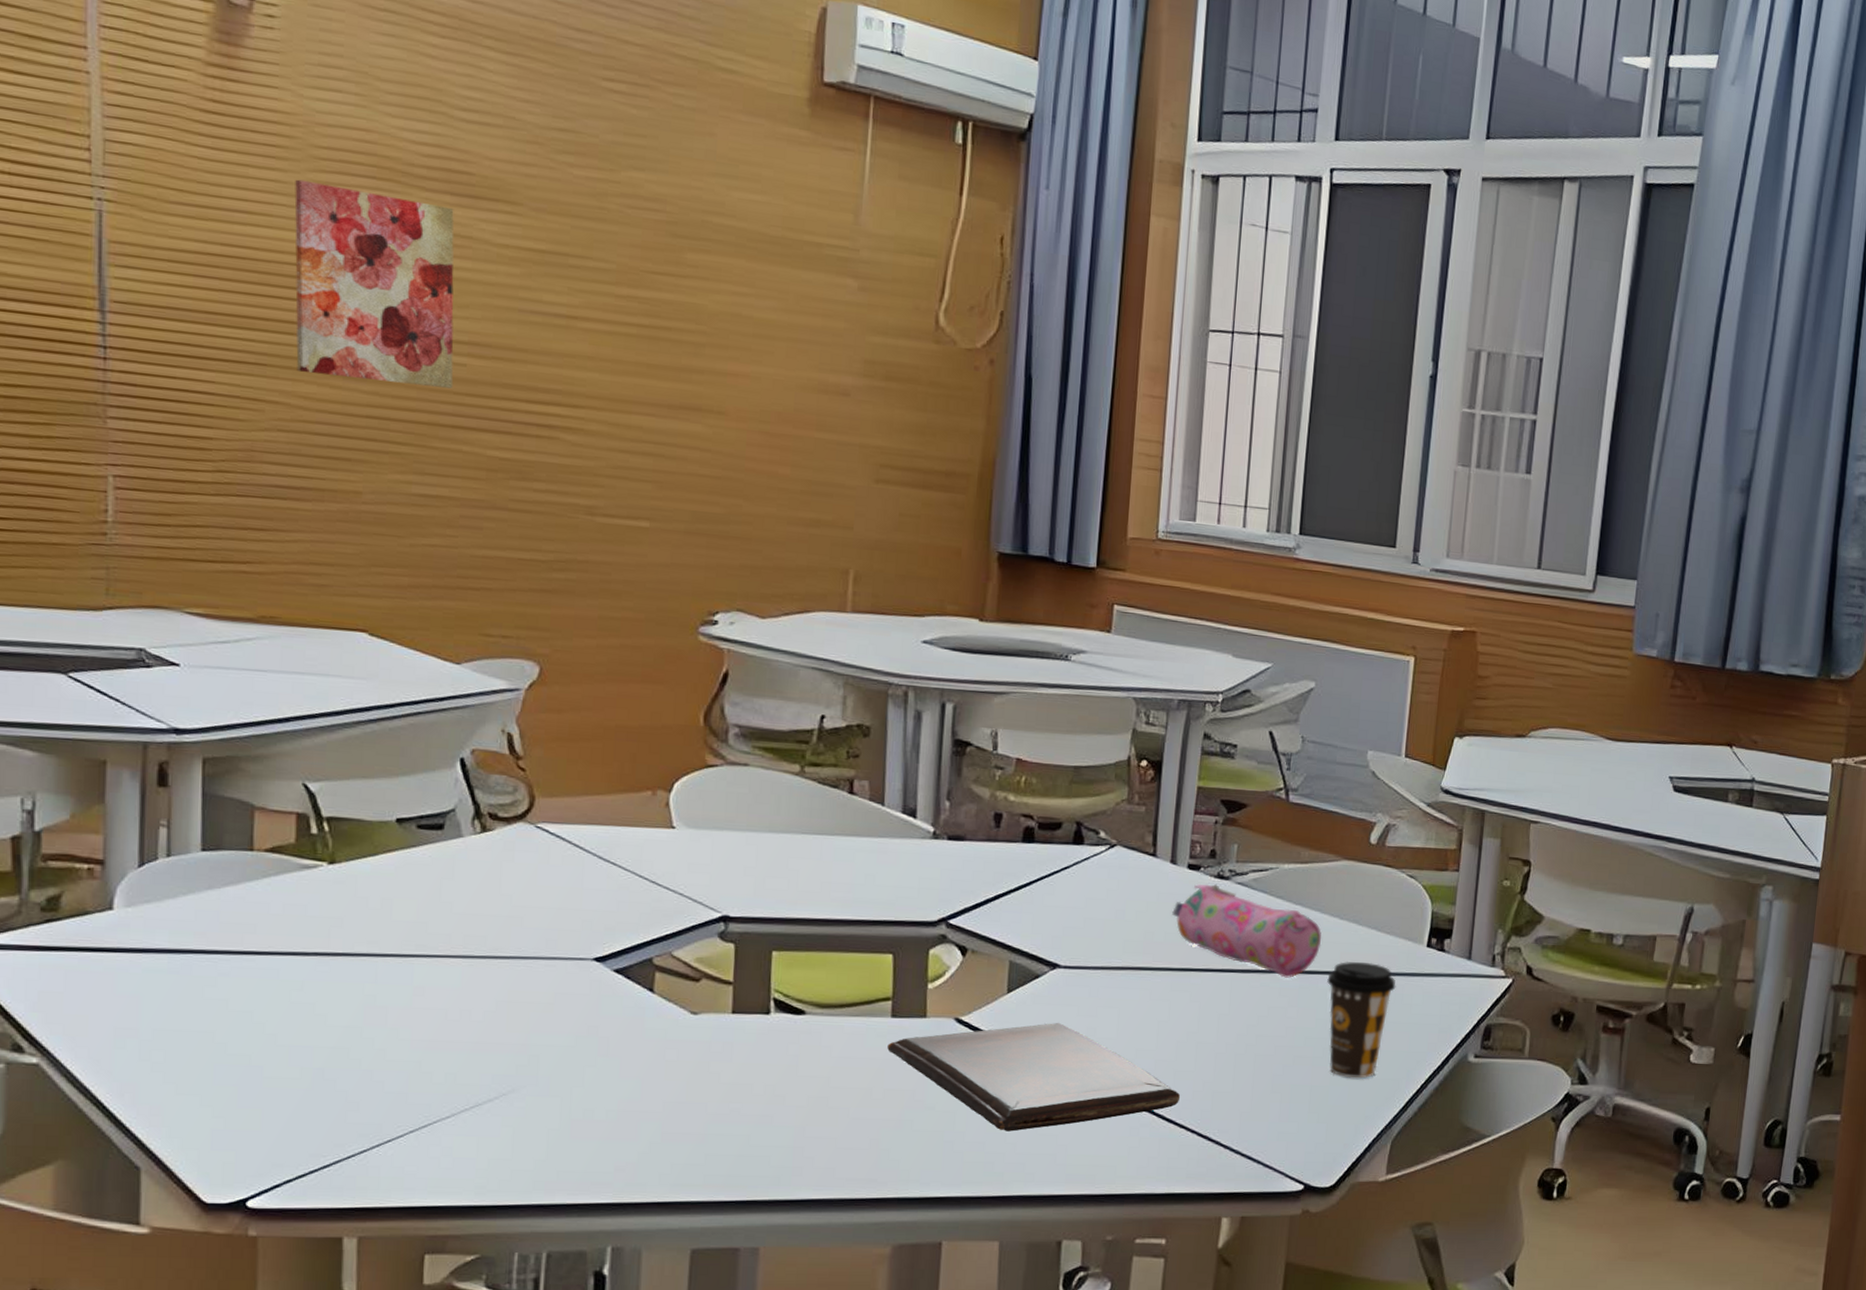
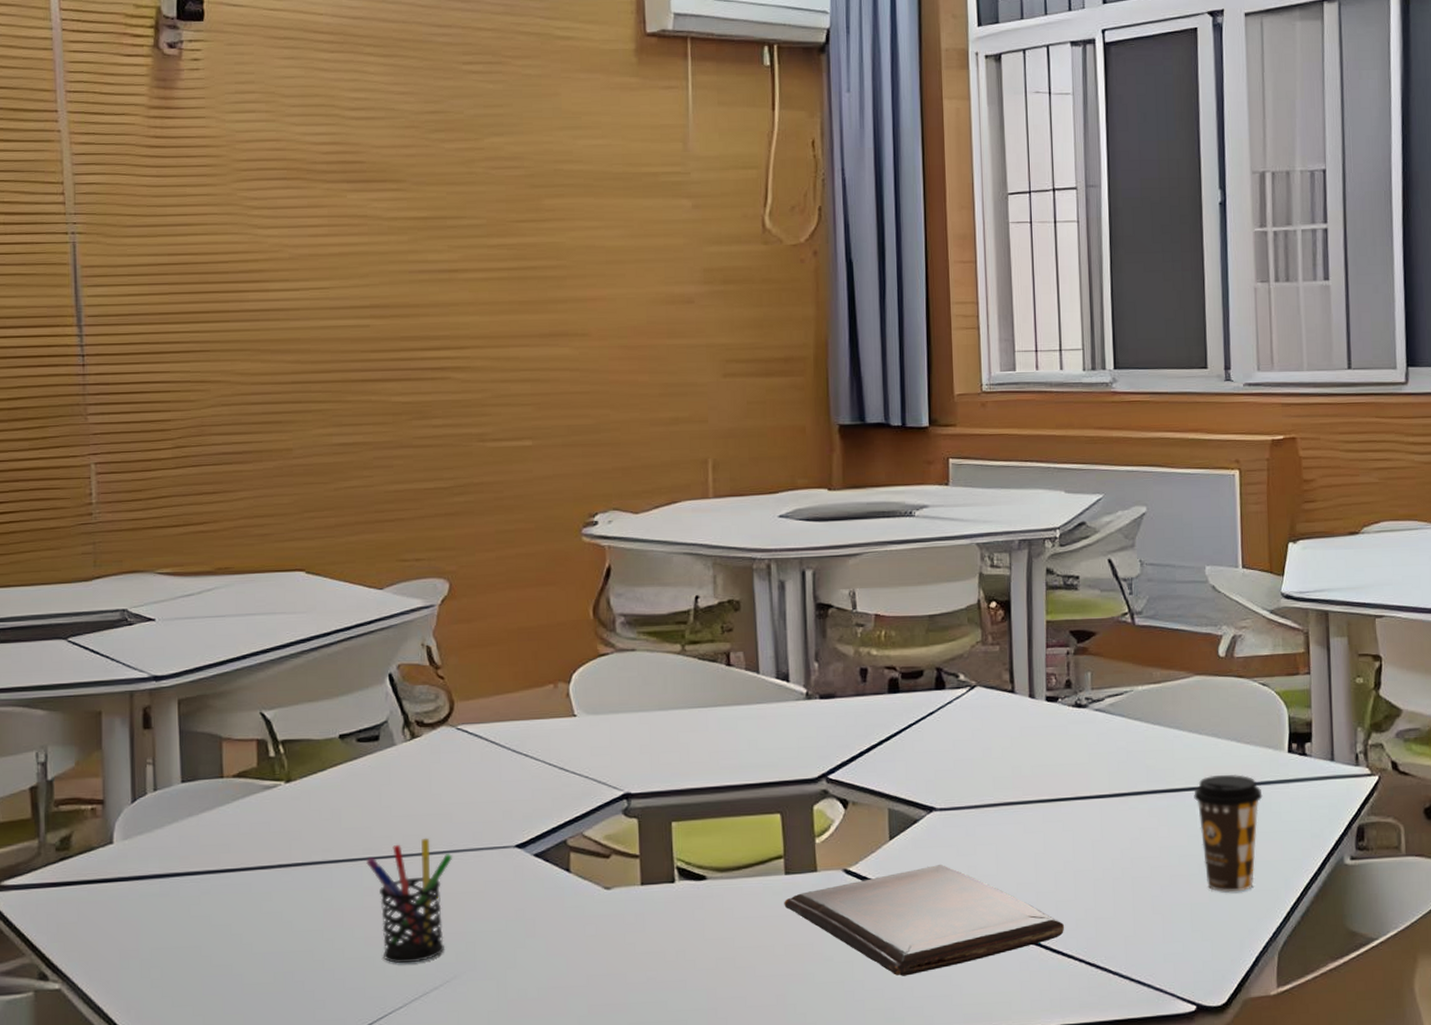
wall art: present [294,179,454,389] -> none [223,190,360,353]
pen holder: none [419,940,521,1072] -> present [366,838,453,964]
pencil case: present [1172,883,1322,978] -> none [1036,712,1184,798]

